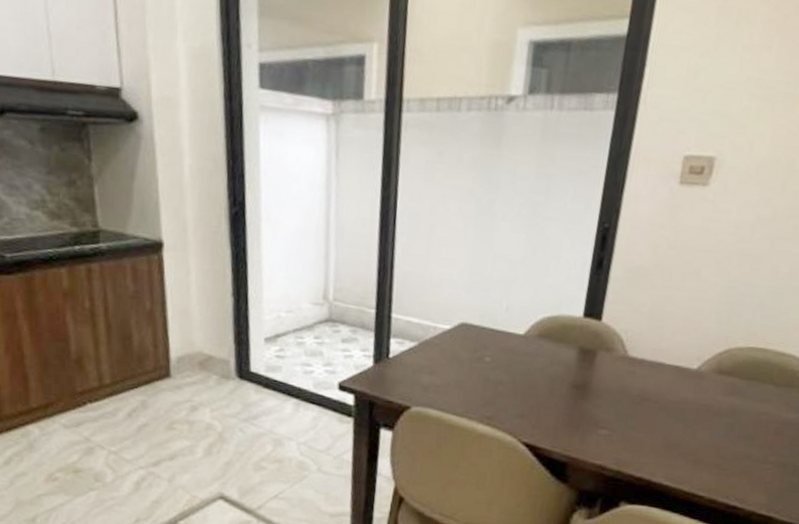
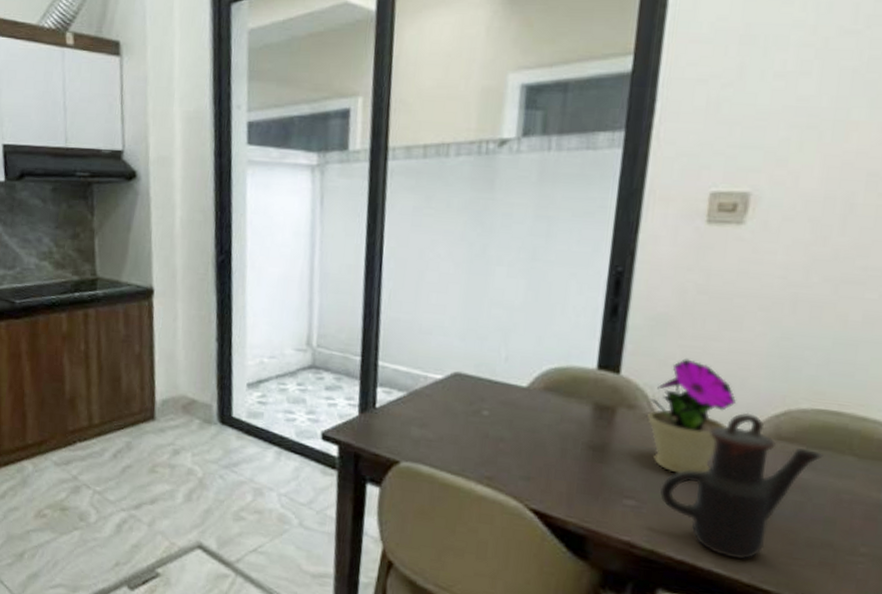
flower pot: none [621,306,691,406] -> present [648,359,736,474]
teapot: none [627,351,751,474] -> present [660,412,823,560]

